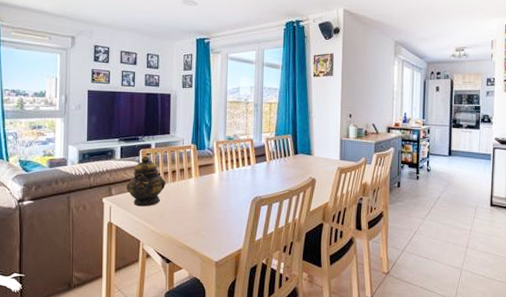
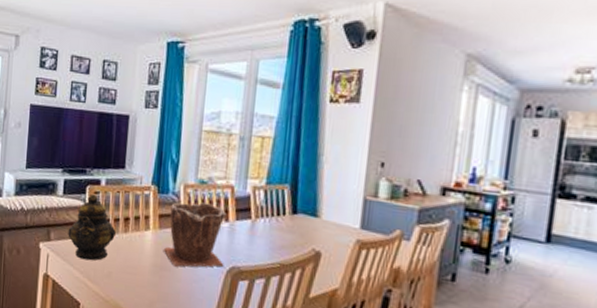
plant pot: none [204,153,250,202] -> present [164,202,228,267]

